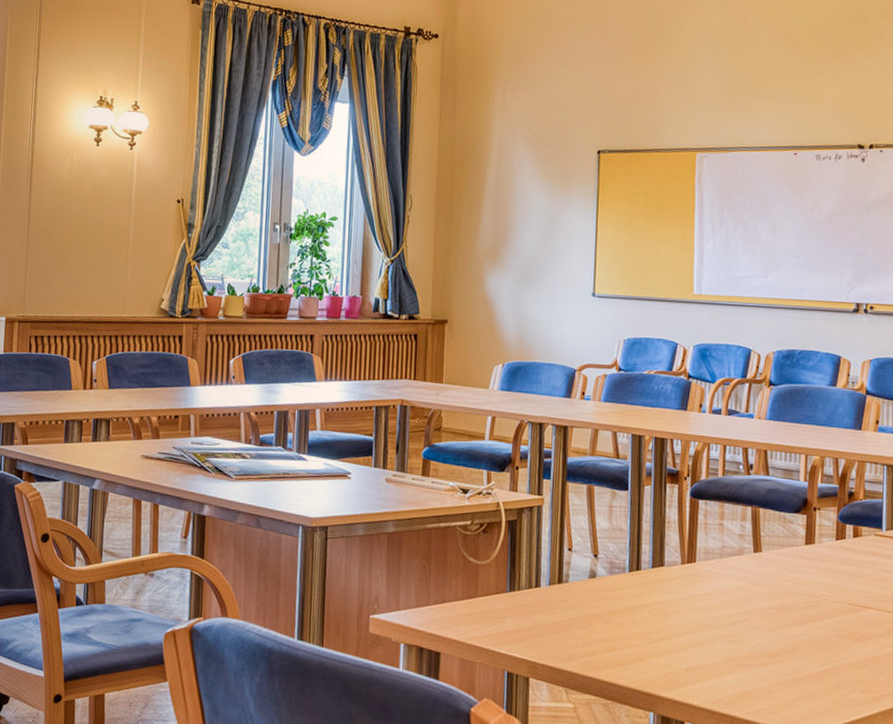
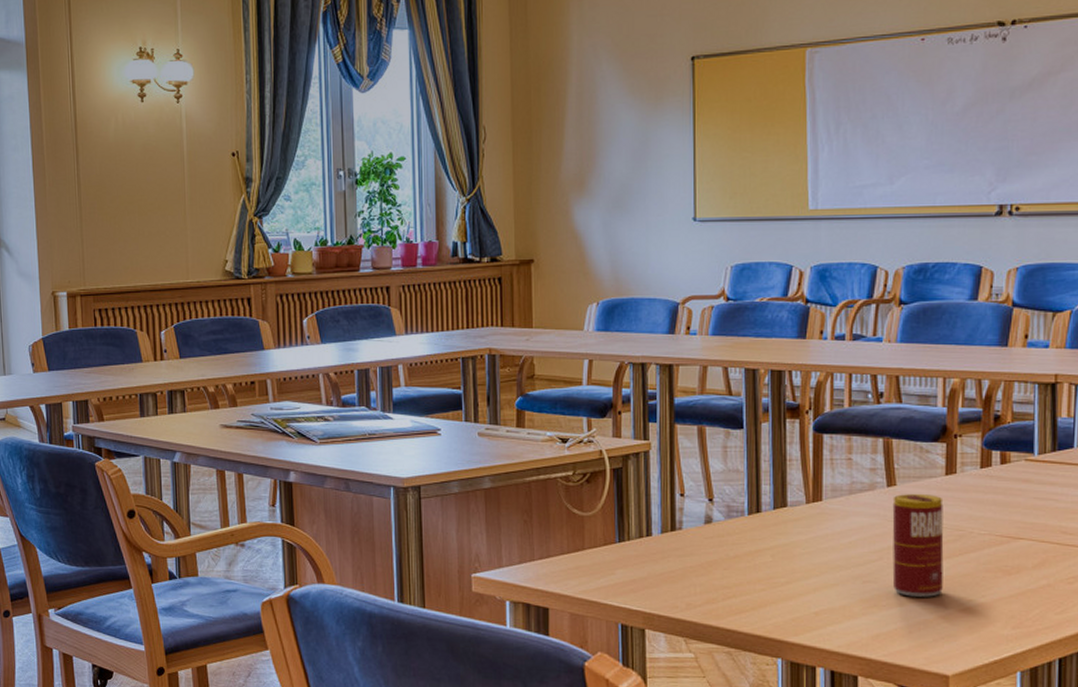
beverage can: none [756,560,803,659] -> present [892,494,944,597]

